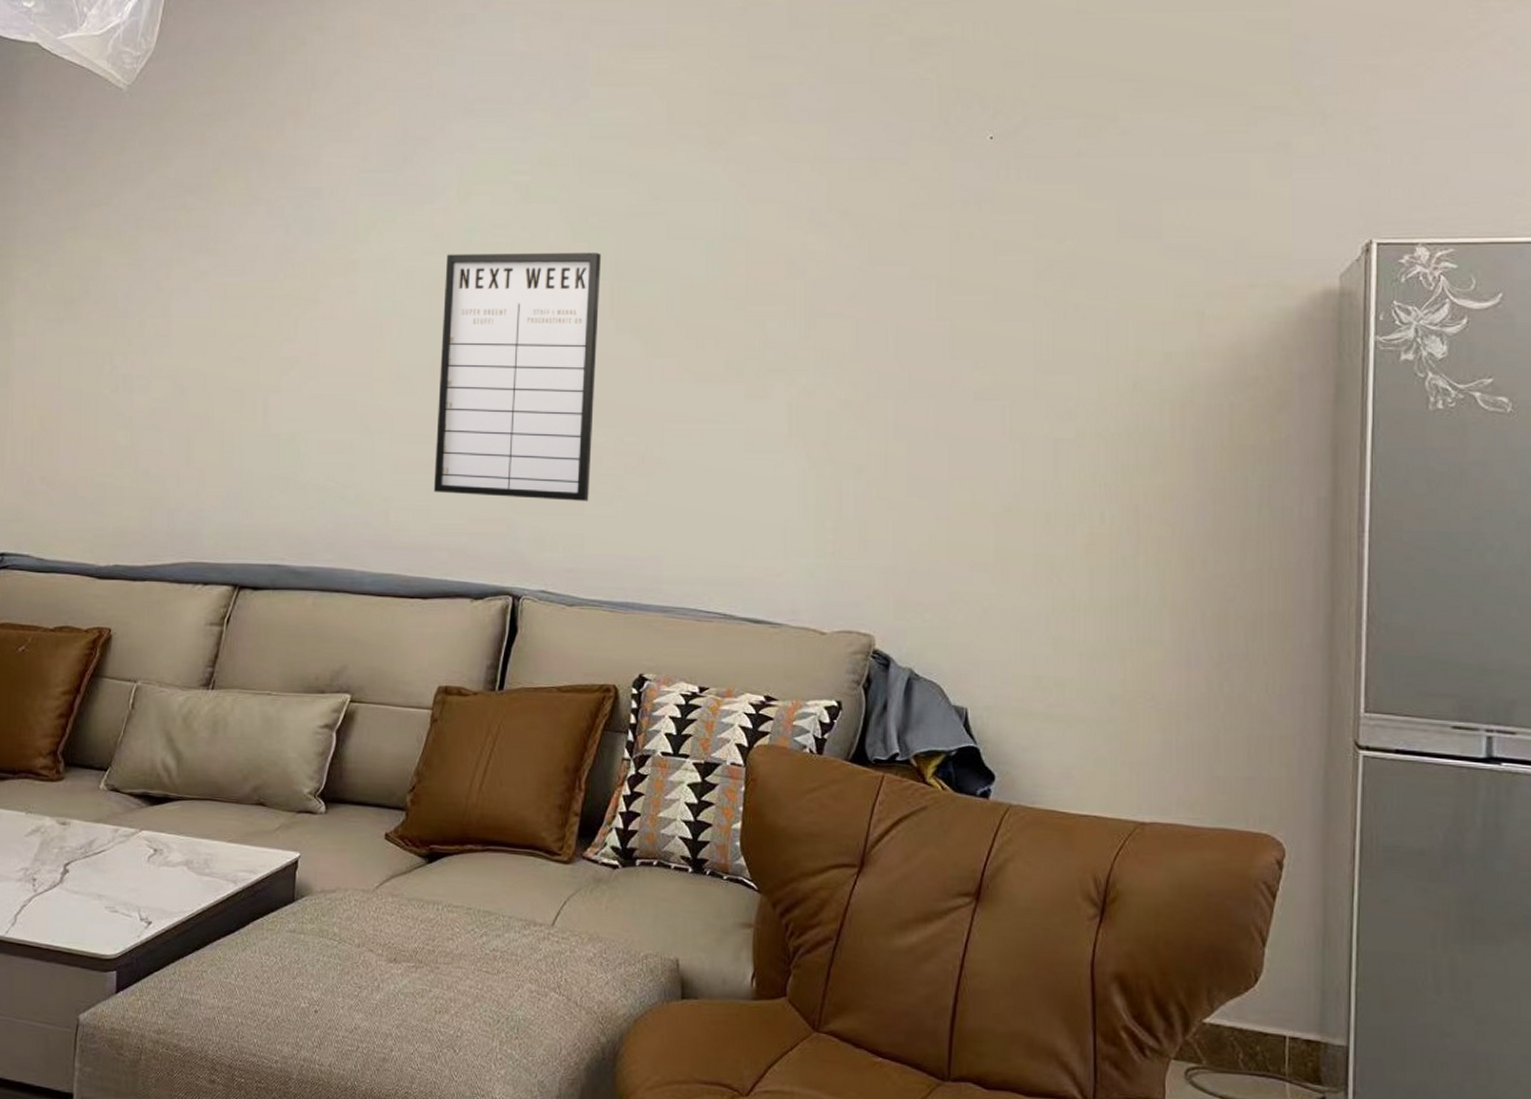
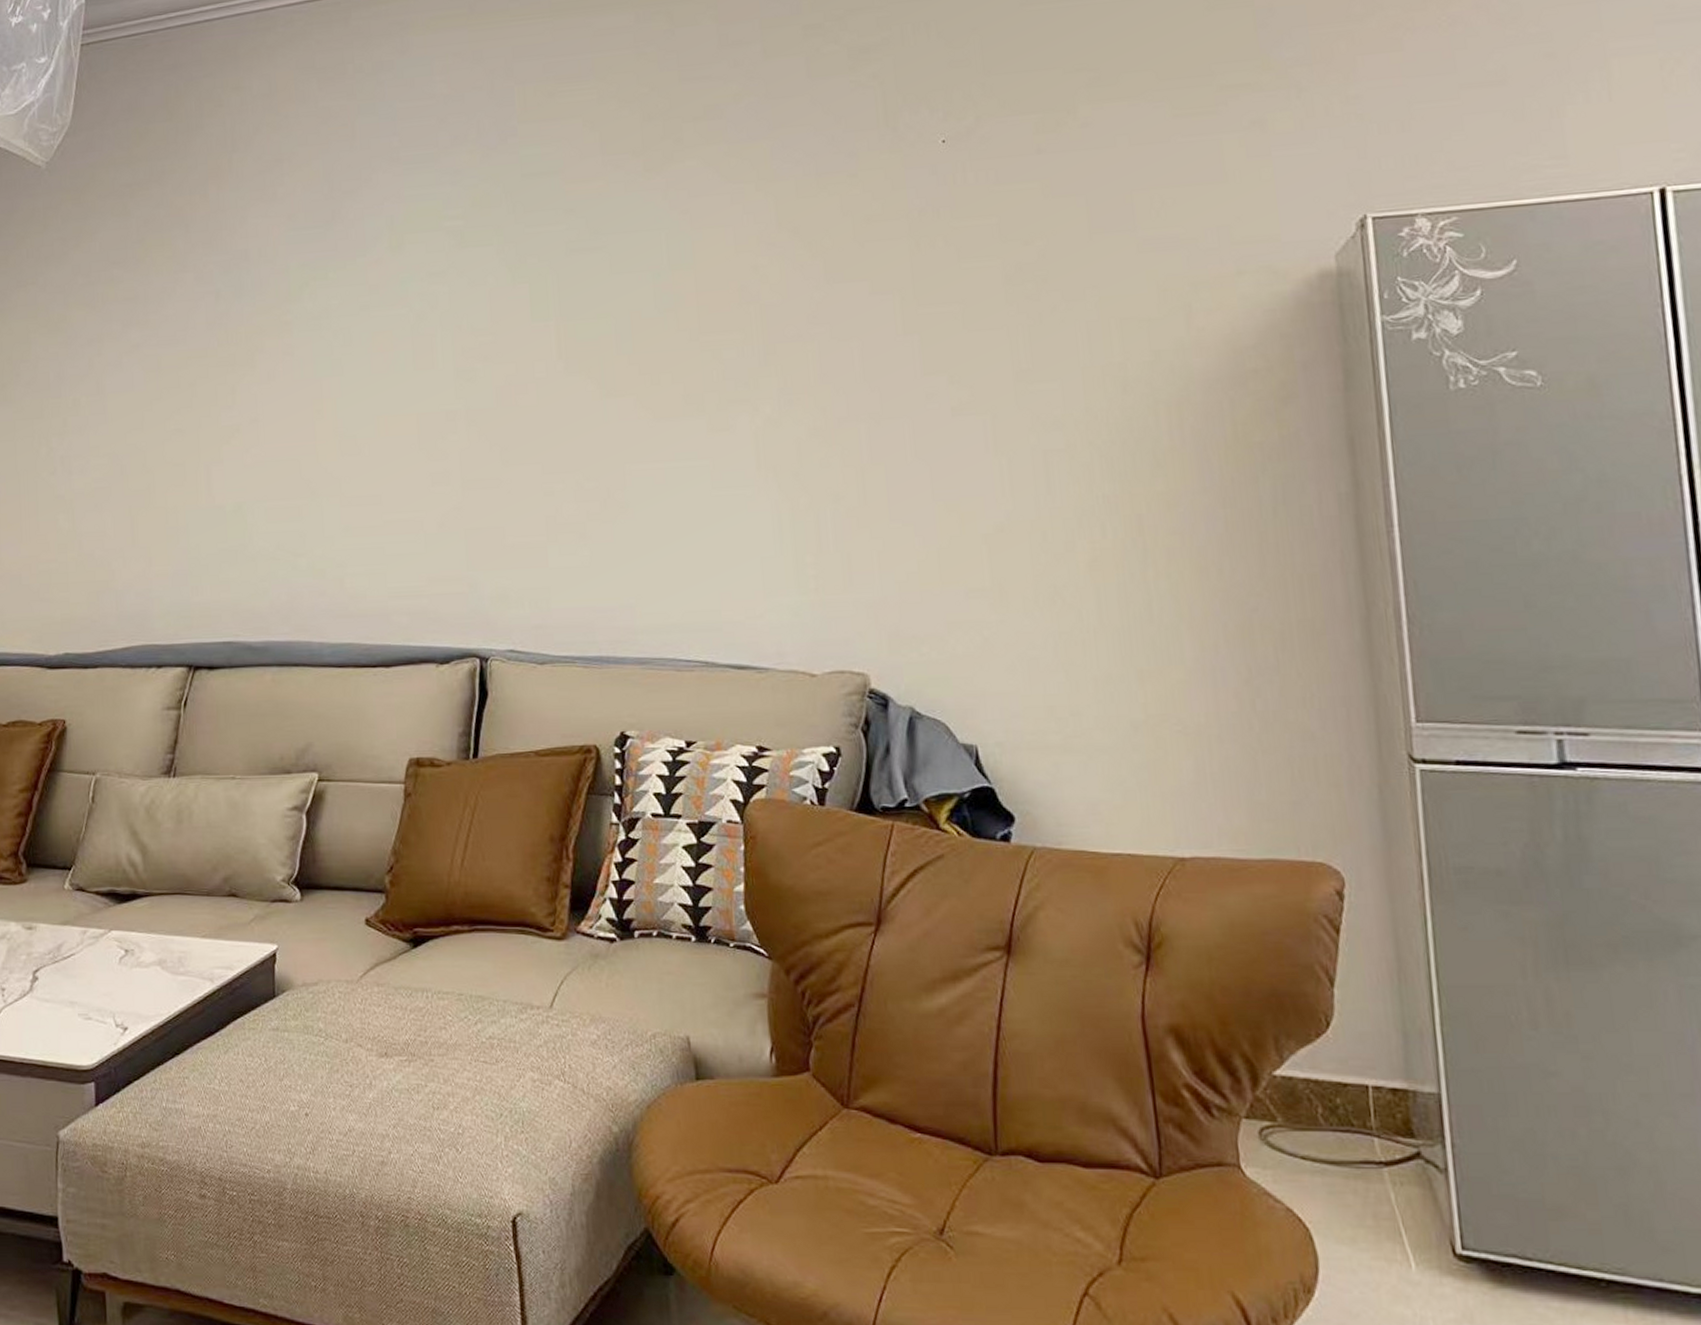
writing board: present [434,252,601,501] -> none [383,293,552,555]

